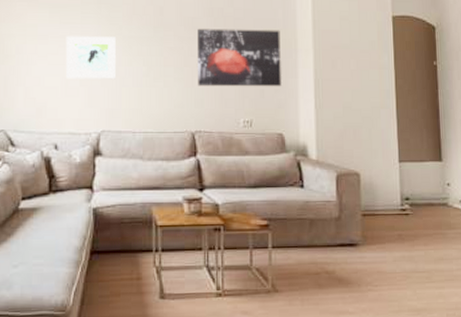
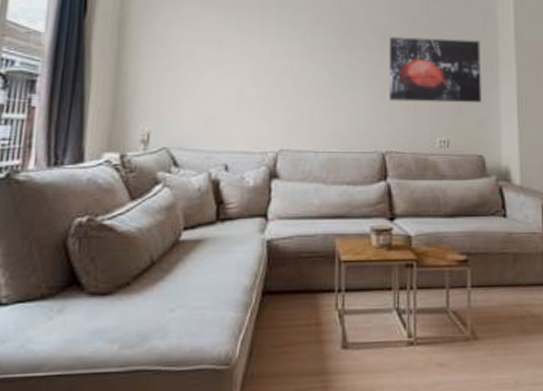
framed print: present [65,36,116,79] -> none [241,42,299,92]

